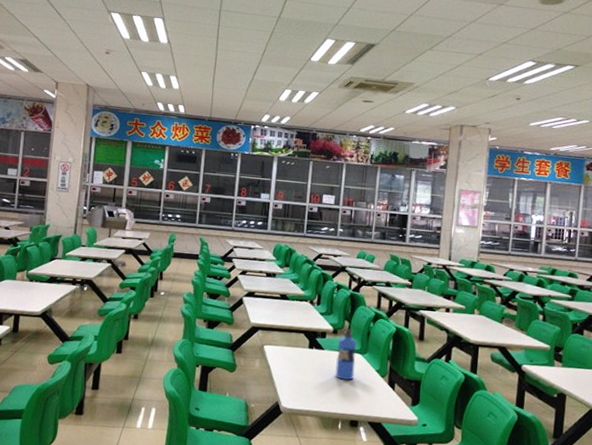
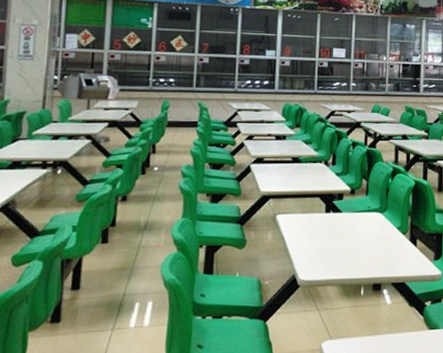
water bottle: present [335,328,357,381] -> none [355,186,376,242]

